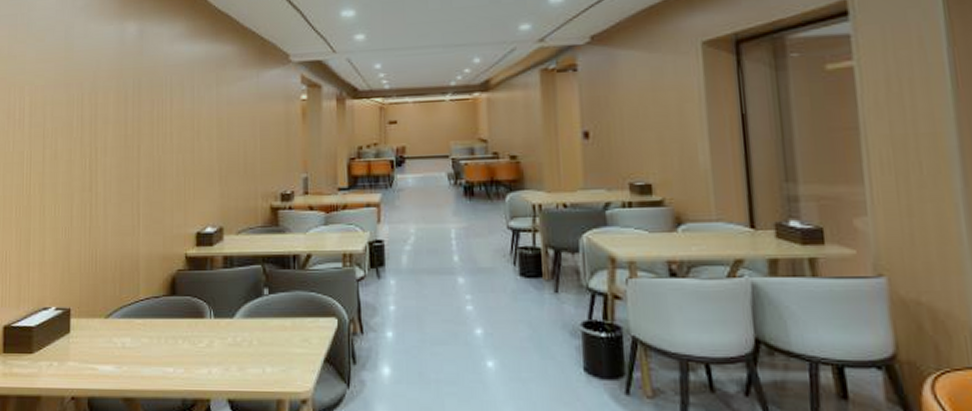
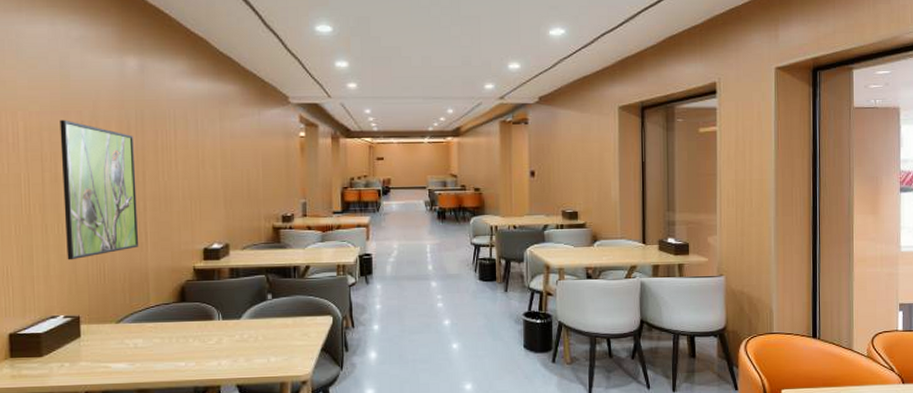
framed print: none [61,92,132,245] -> present [60,120,139,260]

